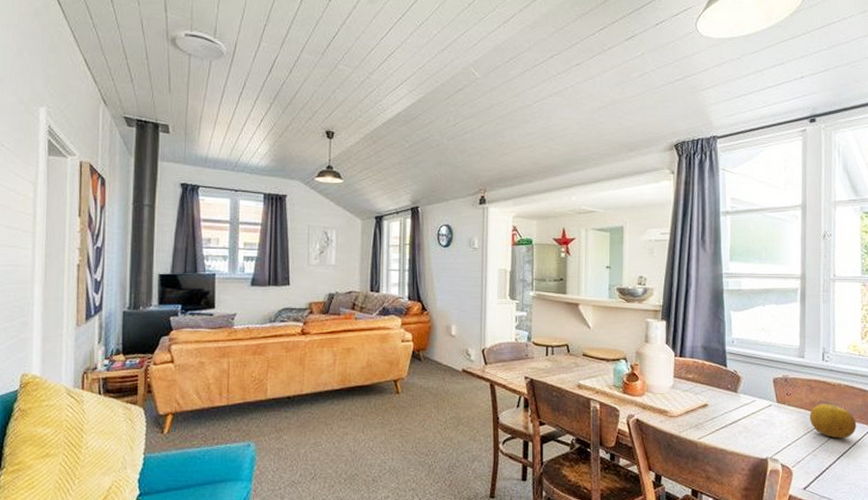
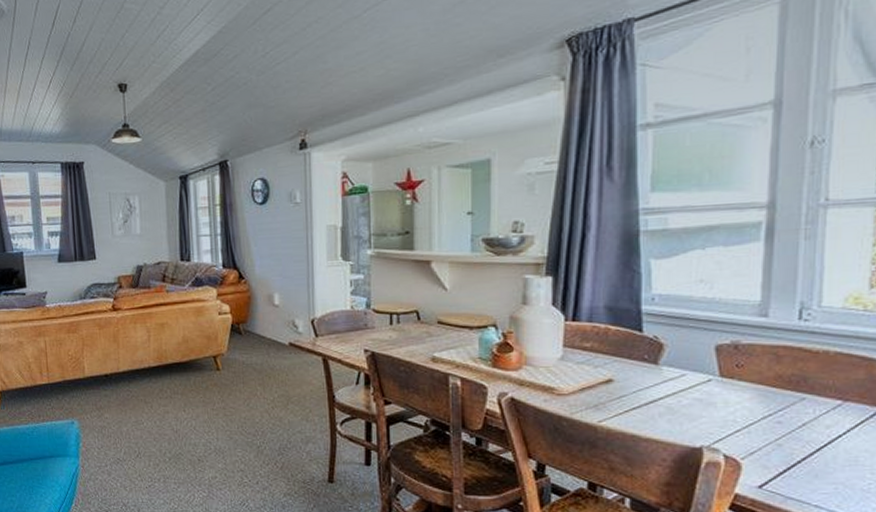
fruit: present [809,404,857,439] -> none [772,377,853,424]

